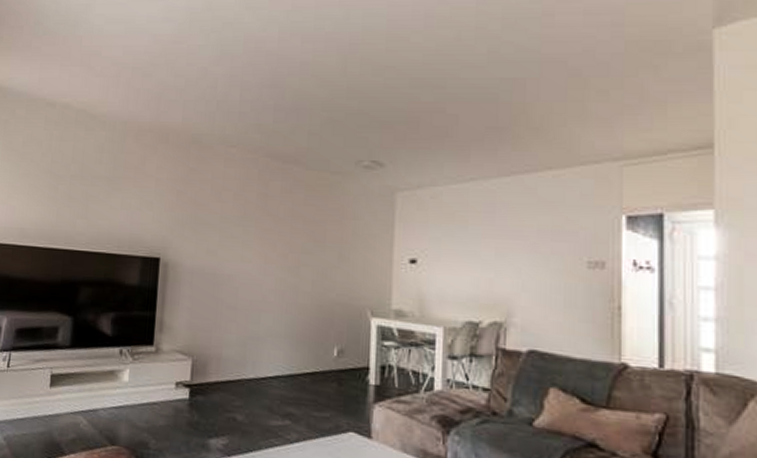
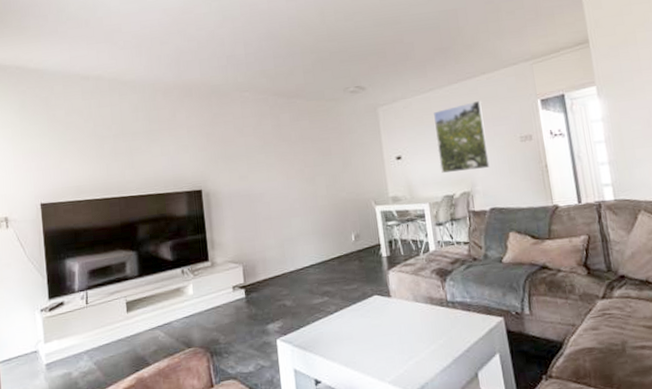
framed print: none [466,204,541,295] -> present [434,101,490,173]

